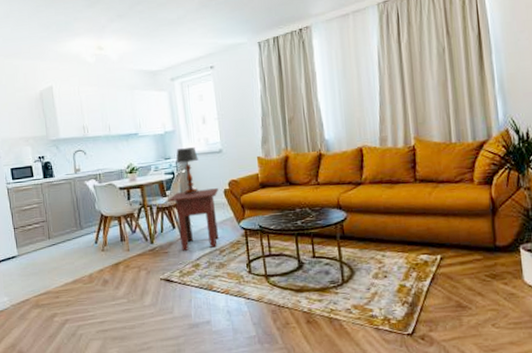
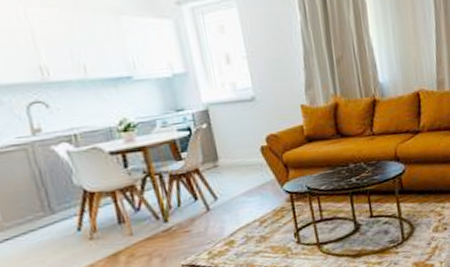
side table: present [168,188,219,251] -> none [185,145,257,227]
table lamp: present [175,147,199,194] -> none [191,95,227,156]

